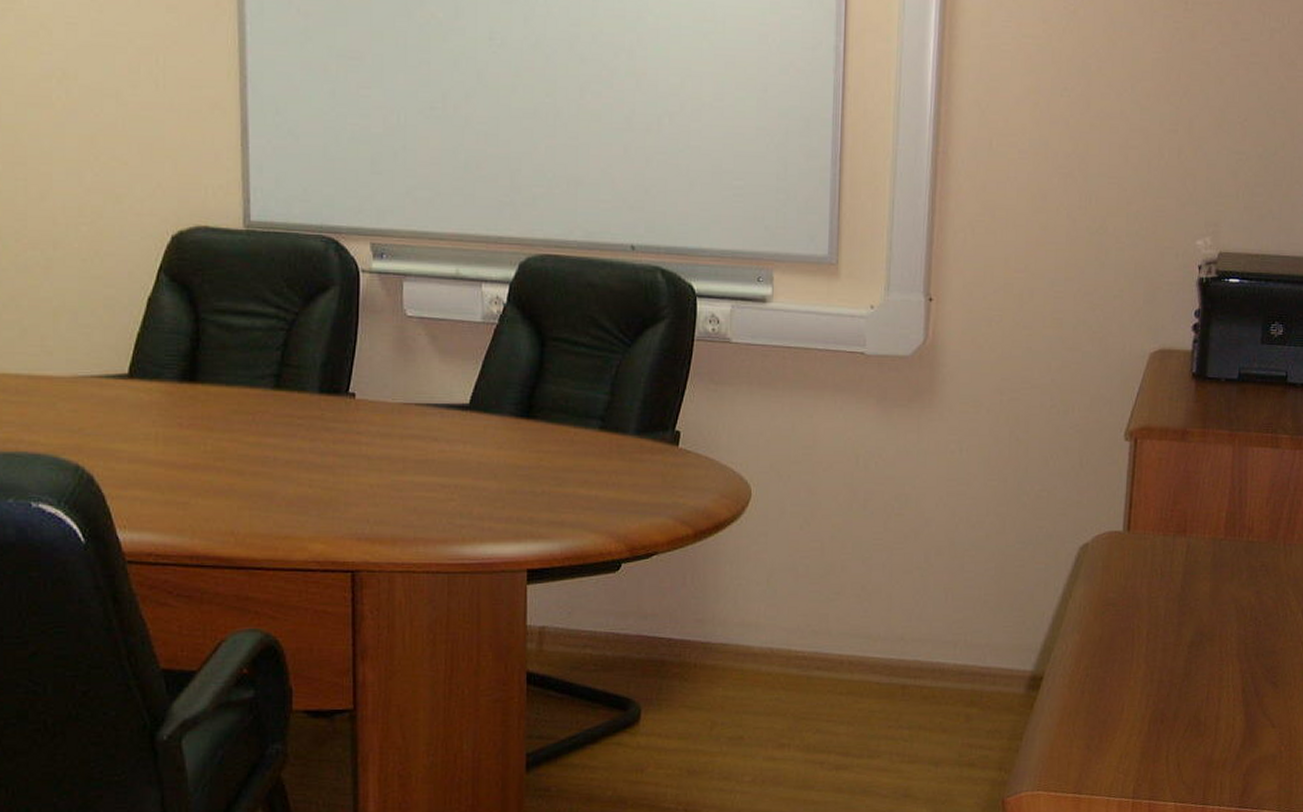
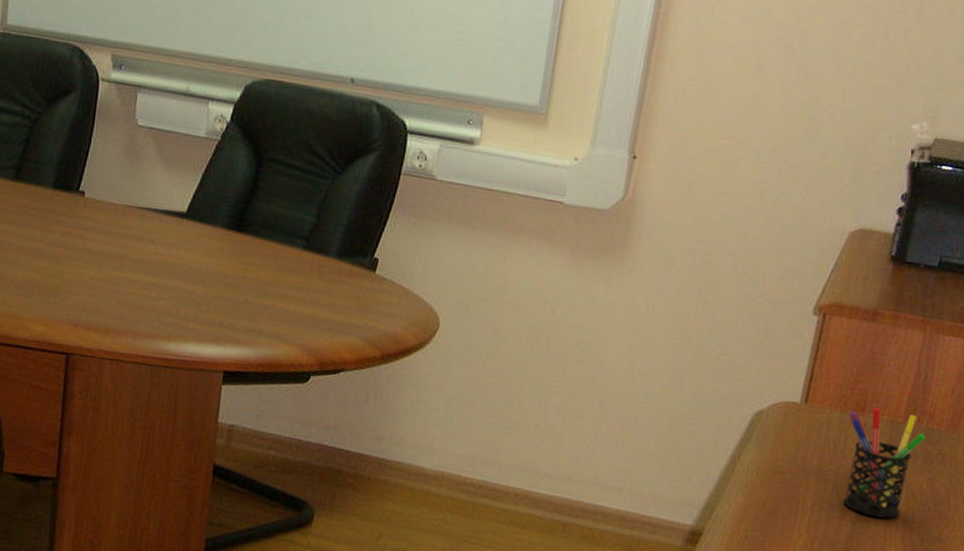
pen holder: none [1170,526,1248,638] -> present [843,407,926,518]

